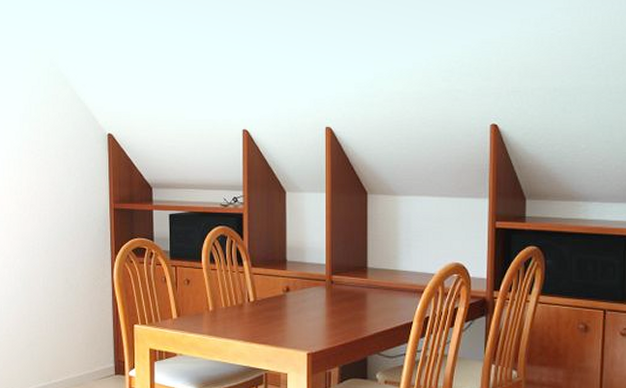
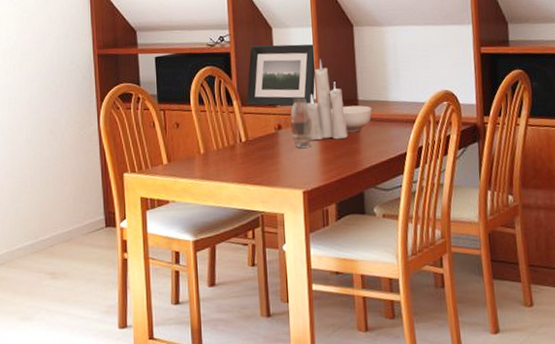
picture frame: none [257,208,328,269] -> present [246,44,316,107]
vase: none [299,262,321,311] -> present [290,98,313,148]
candle: none [316,225,356,305] -> present [307,59,348,141]
bowl: none [340,273,381,299] -> present [331,105,372,133]

